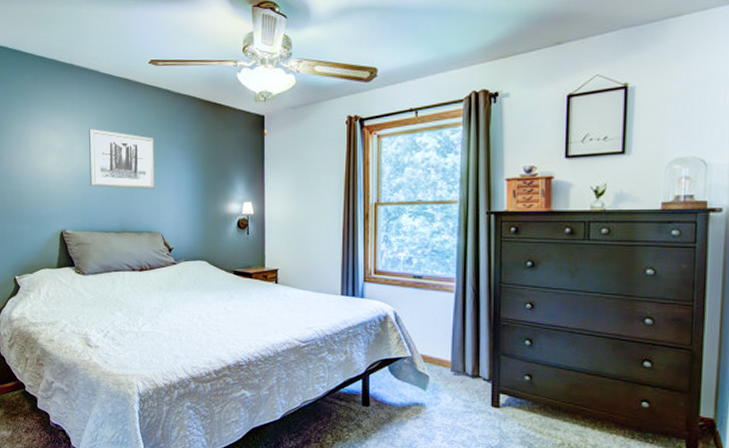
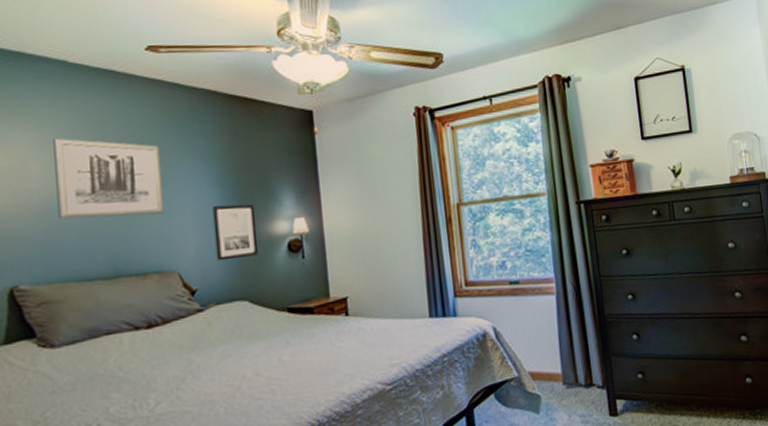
wall art: none [187,186,217,229] -> present [212,204,259,261]

